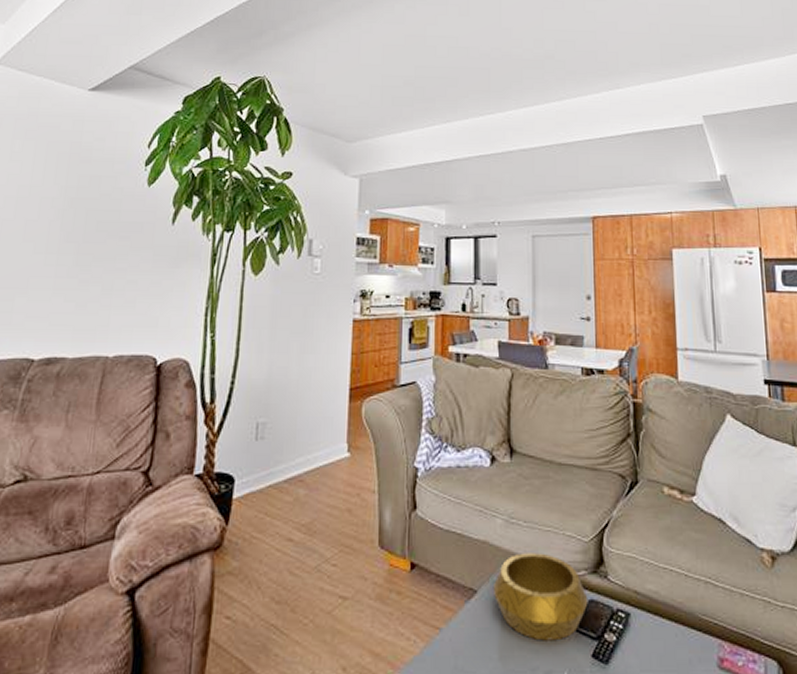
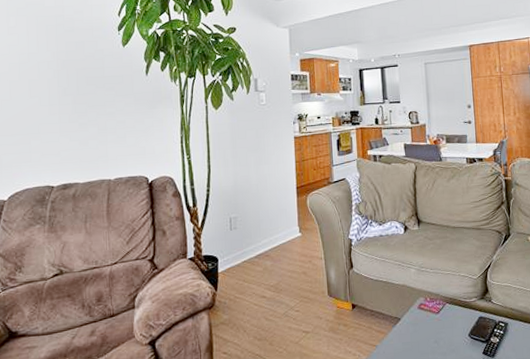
decorative bowl: present [492,553,588,641] -> none [411,289,479,347]

